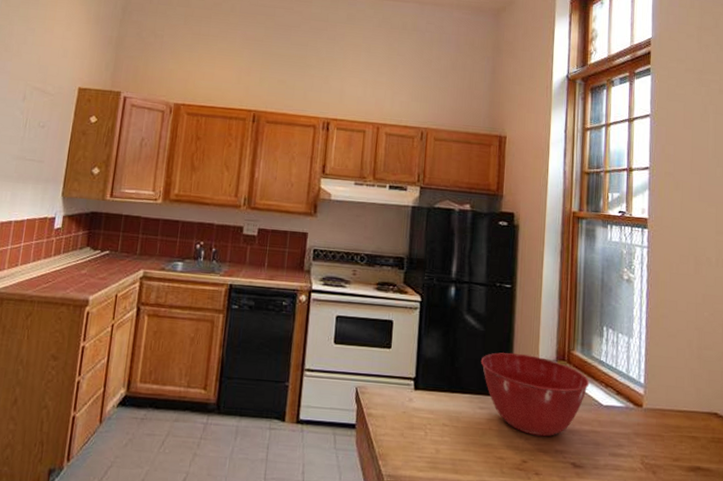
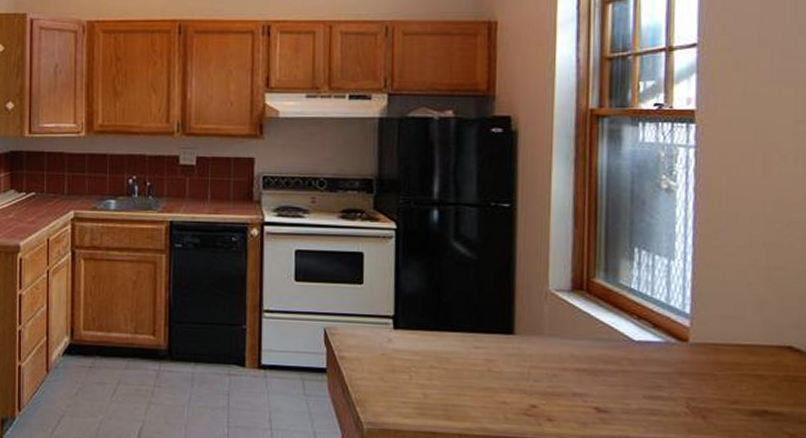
mixing bowl: present [480,352,590,437] -> none [474,283,617,379]

